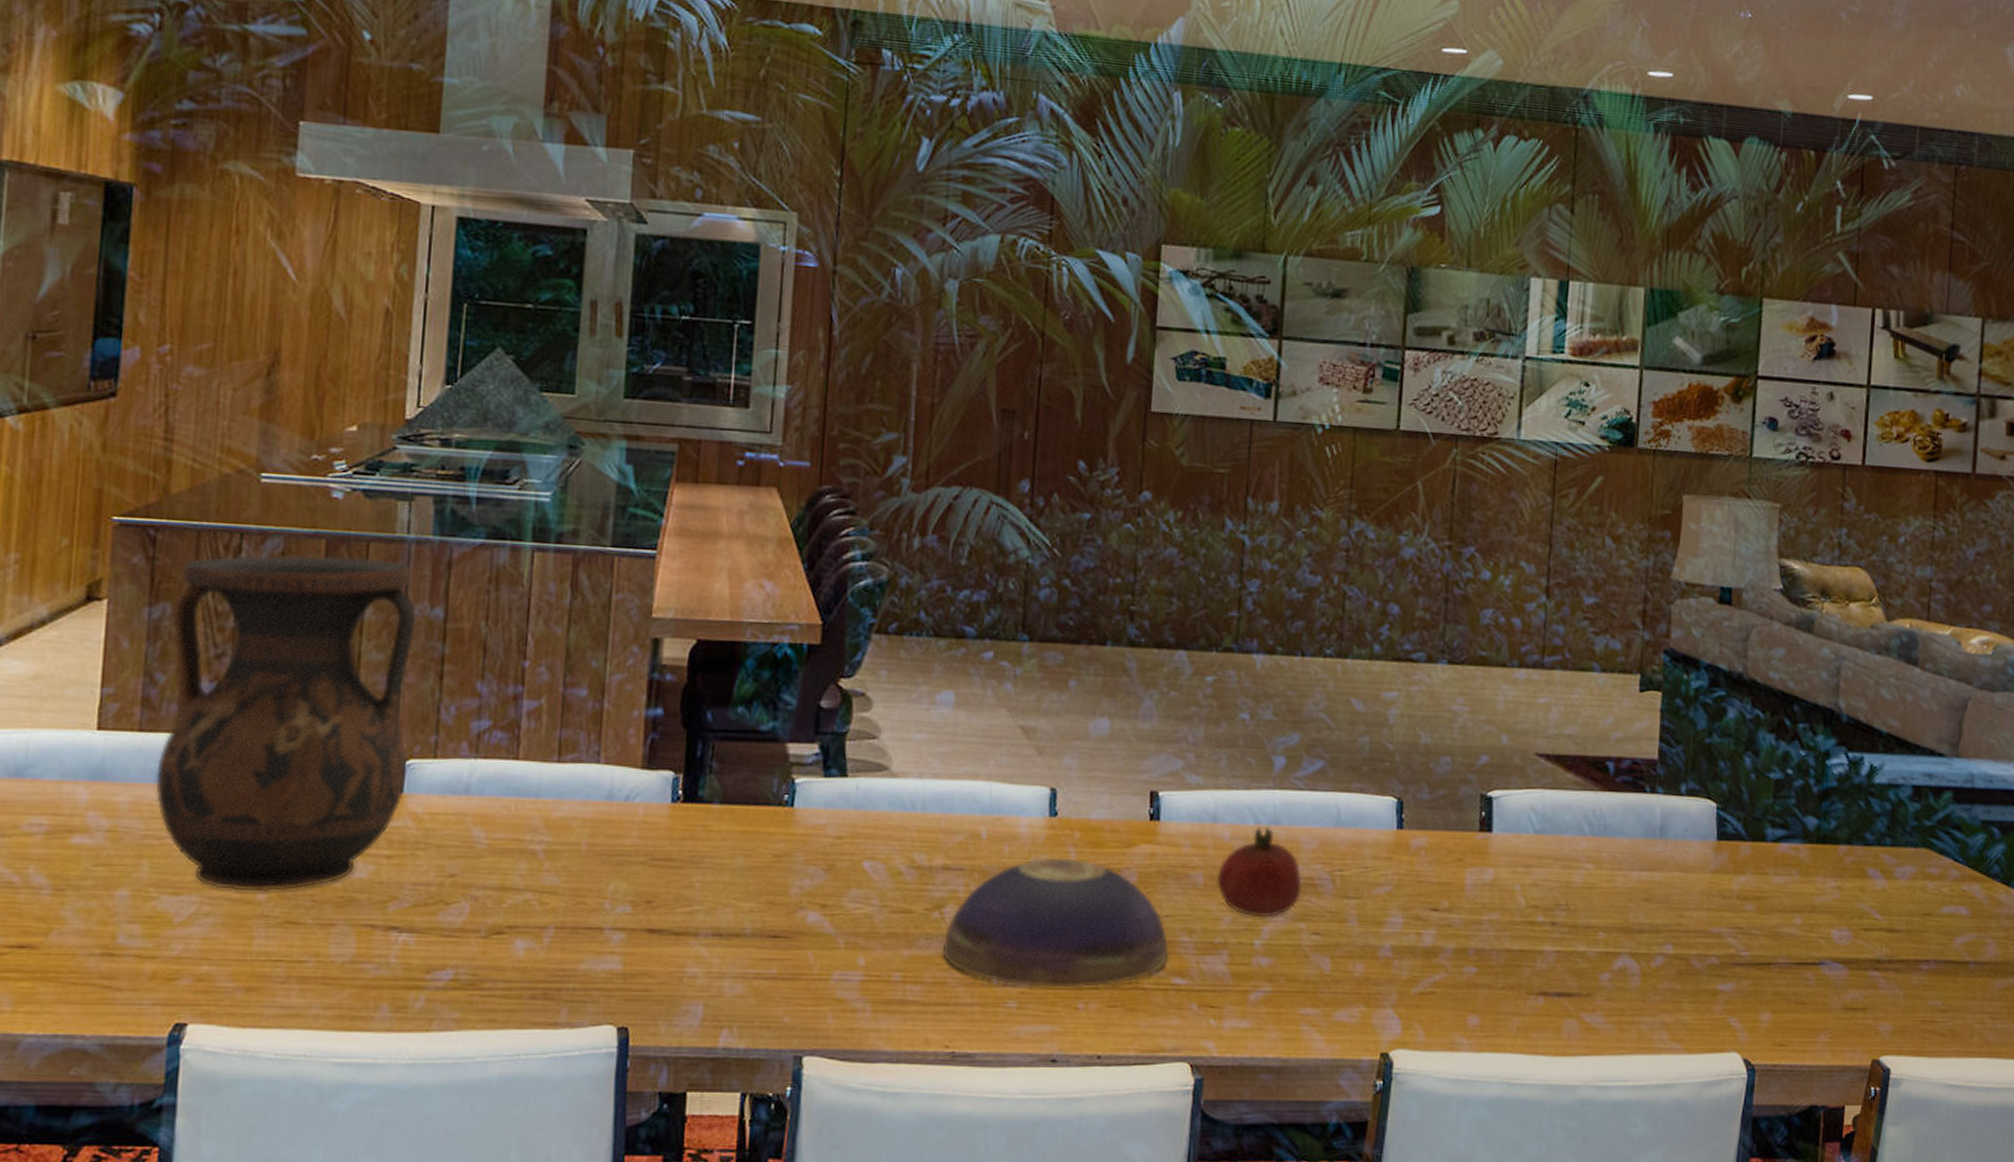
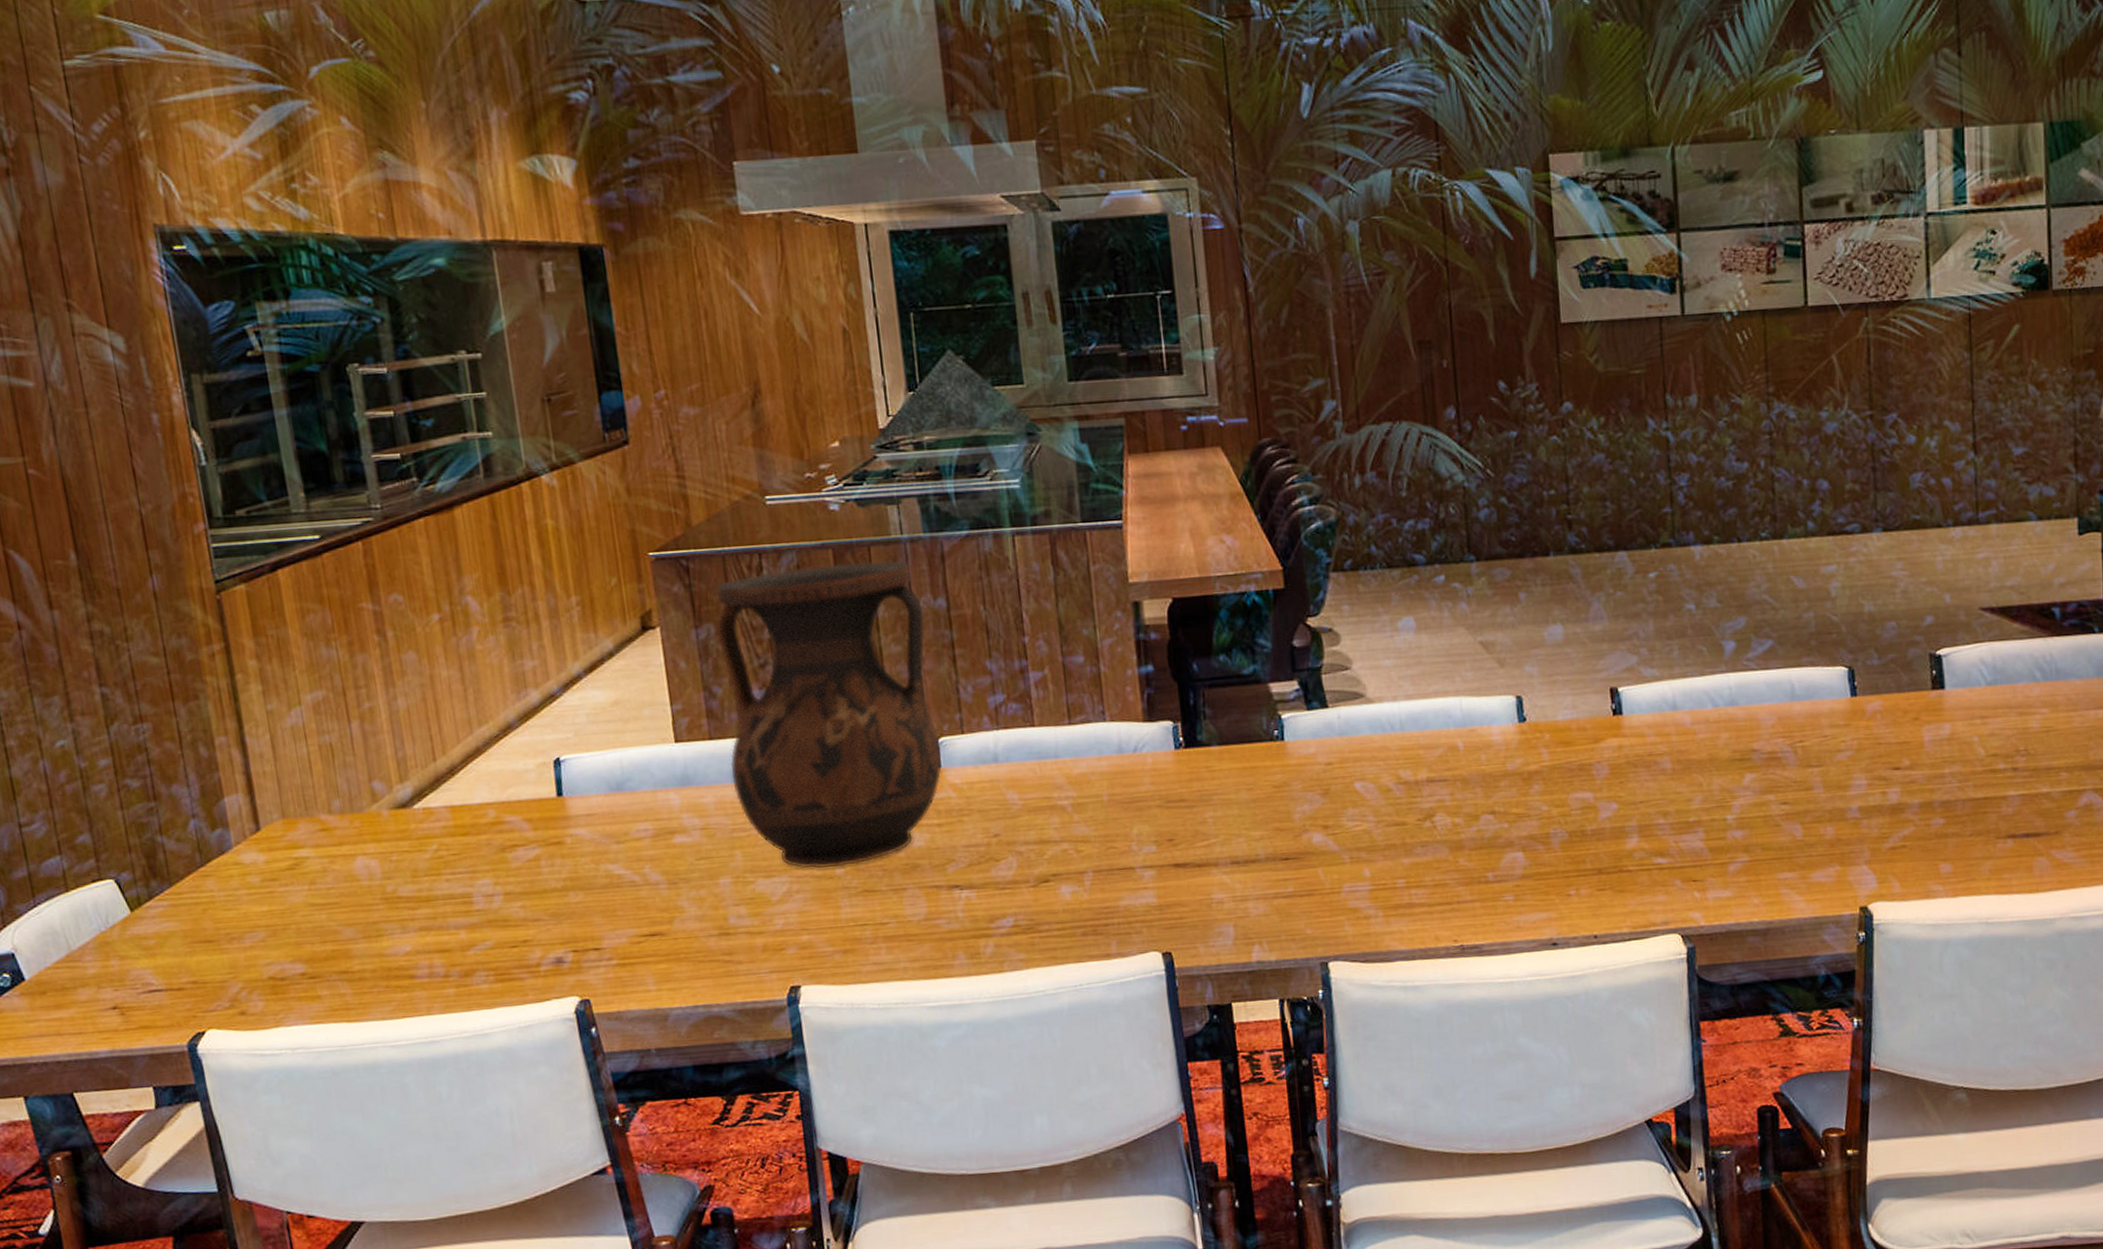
decorative bowl: present [942,857,1169,988] -> none [1438,758,1648,880]
fruit: present [1215,826,1303,918] -> none [1682,708,1767,795]

